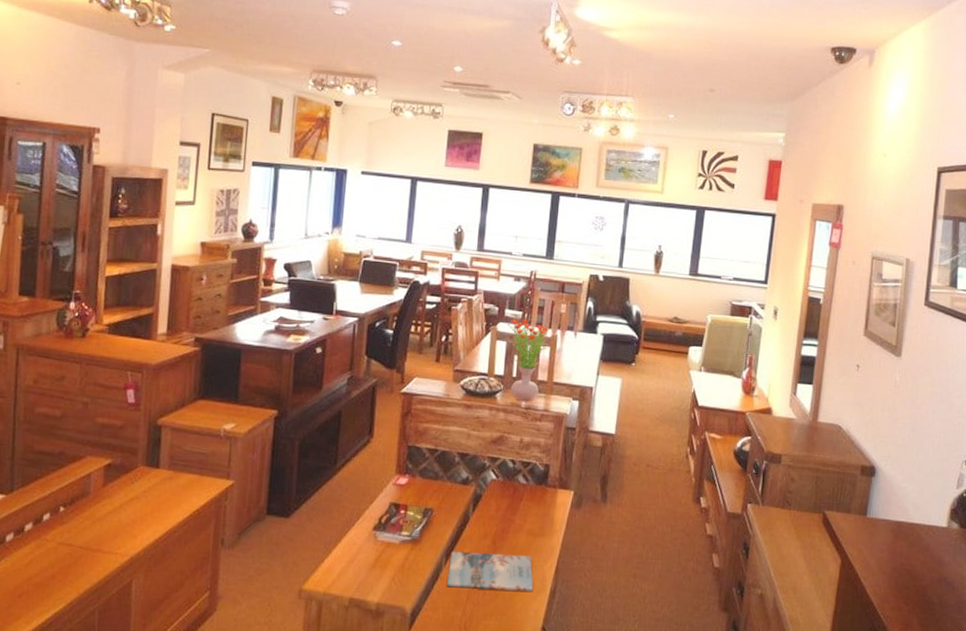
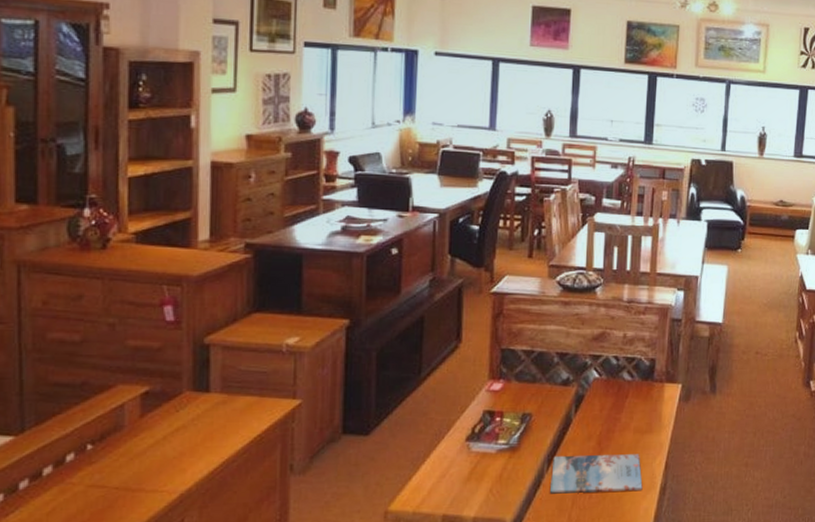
flower arrangement: present [507,318,550,403] -> none [605,208,651,296]

